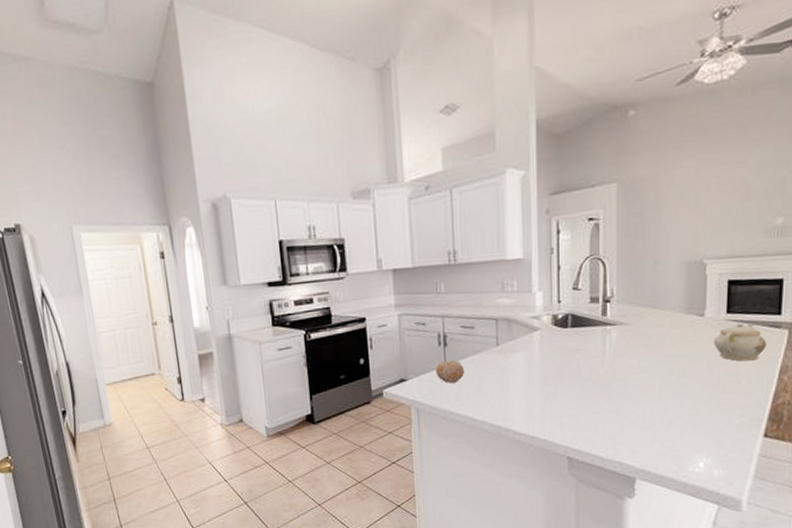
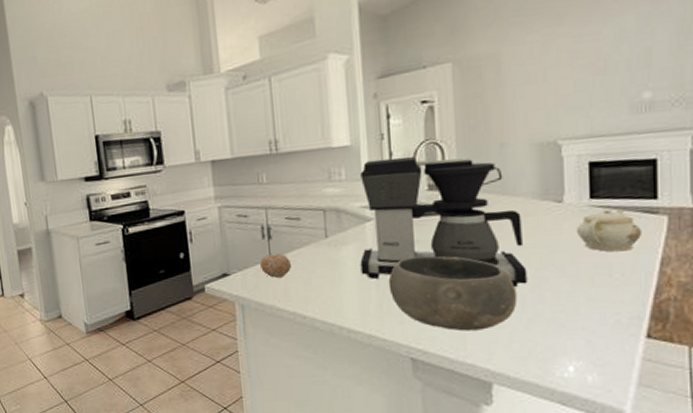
coffee maker: none [527,271,671,392] -> present [360,157,528,287]
bowl: none [551,363,661,432] -> present [388,255,518,331]

